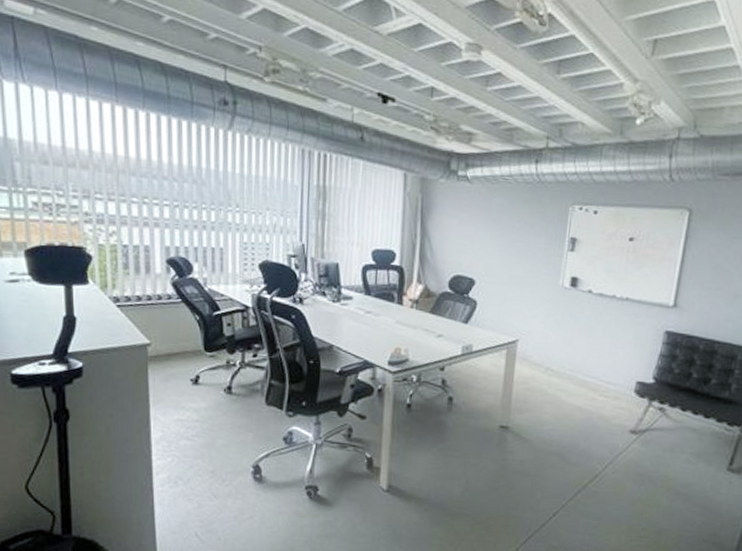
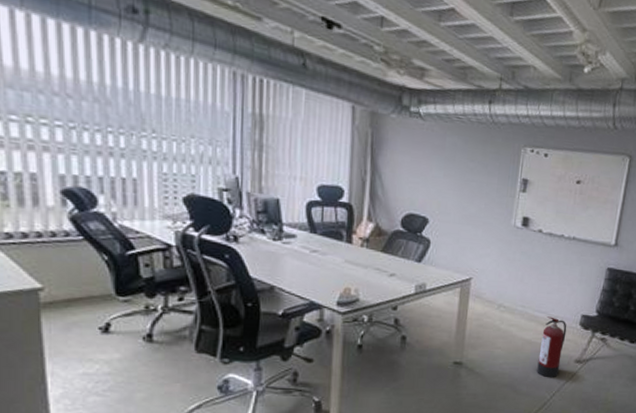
fire extinguisher: none [587,382,620,449] -> present [537,316,567,378]

